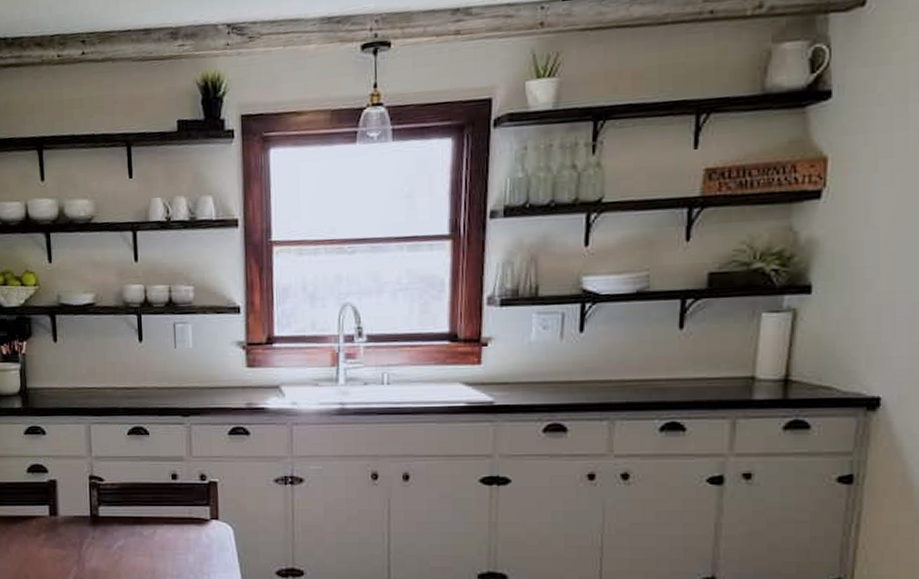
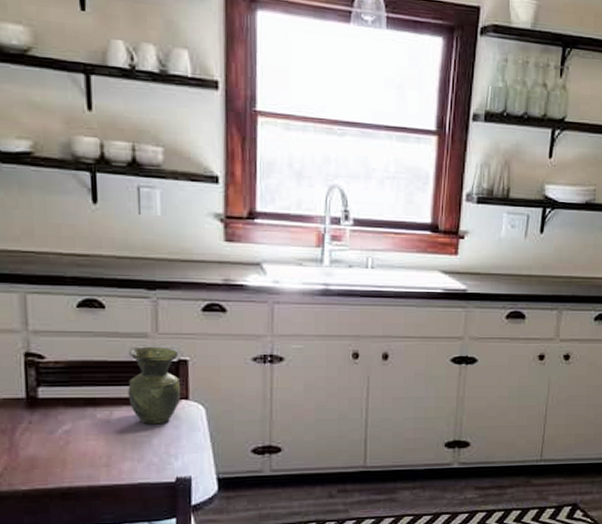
vase: none [168,469,212,543] -> present [128,346,181,425]

